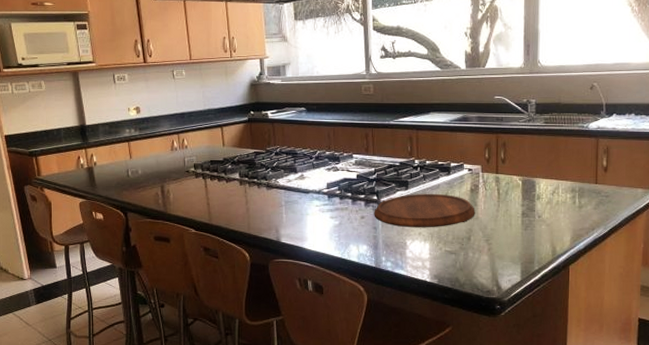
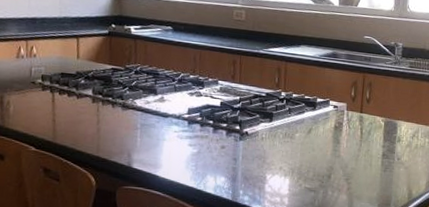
cutting board: present [374,193,475,228] -> none [235,126,338,164]

